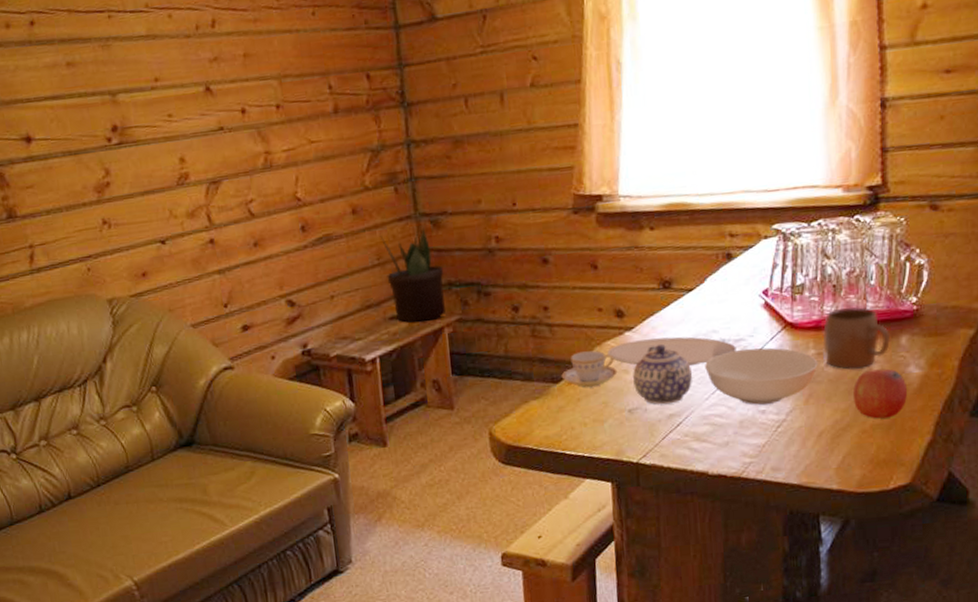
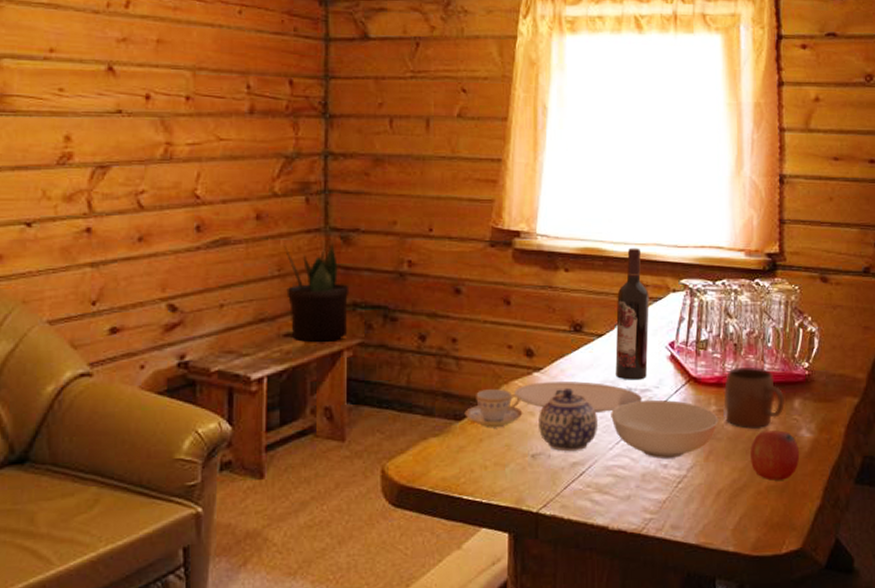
wine bottle: none [705,197,741,332] -> present [615,248,650,380]

